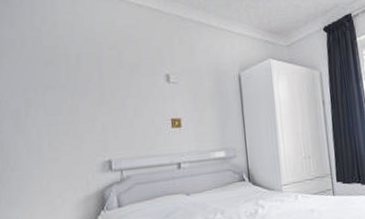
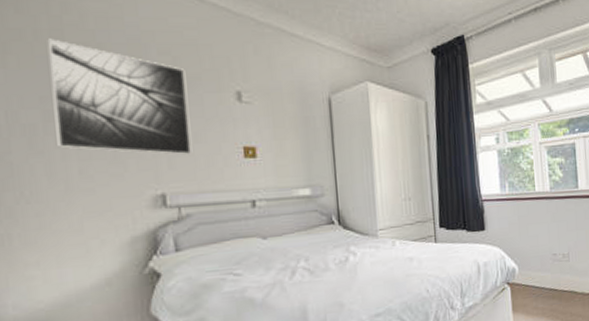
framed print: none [30,44,131,128] -> present [47,38,191,155]

